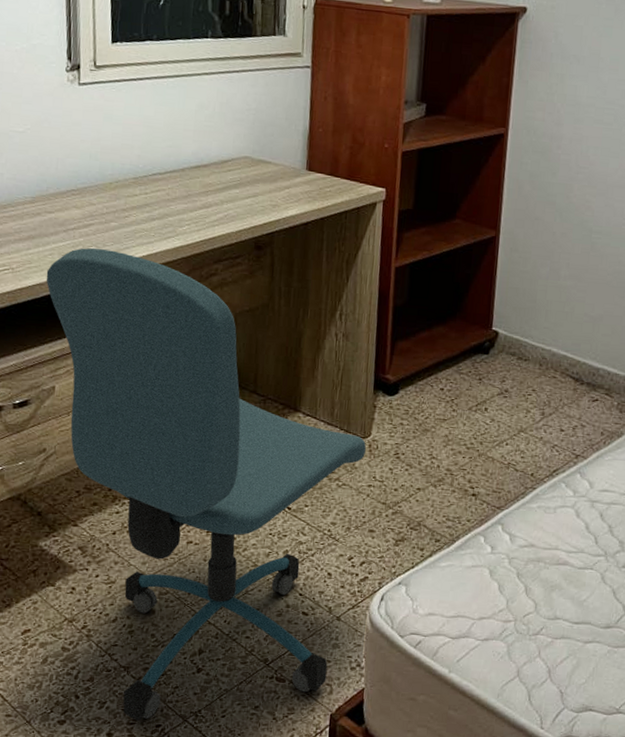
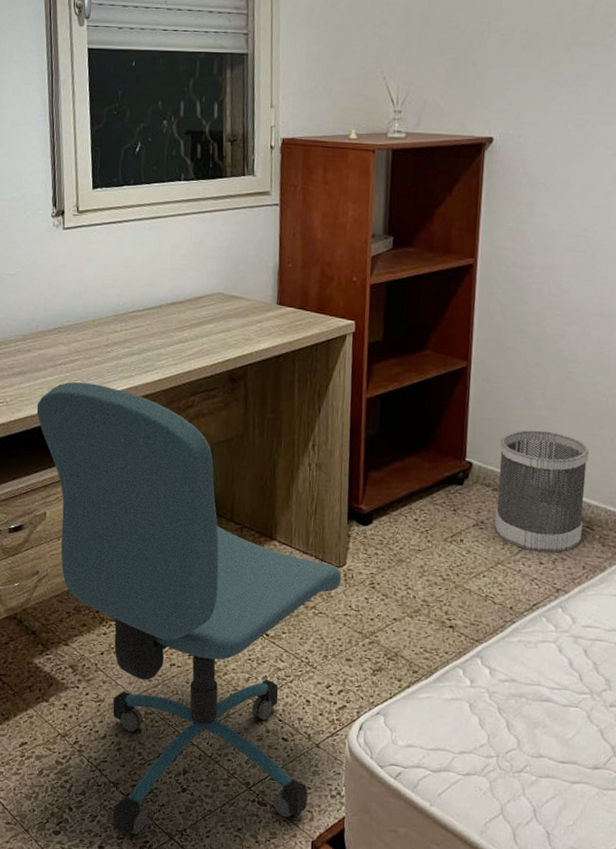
wastebasket: none [518,299,610,420] -> present [494,430,589,553]

